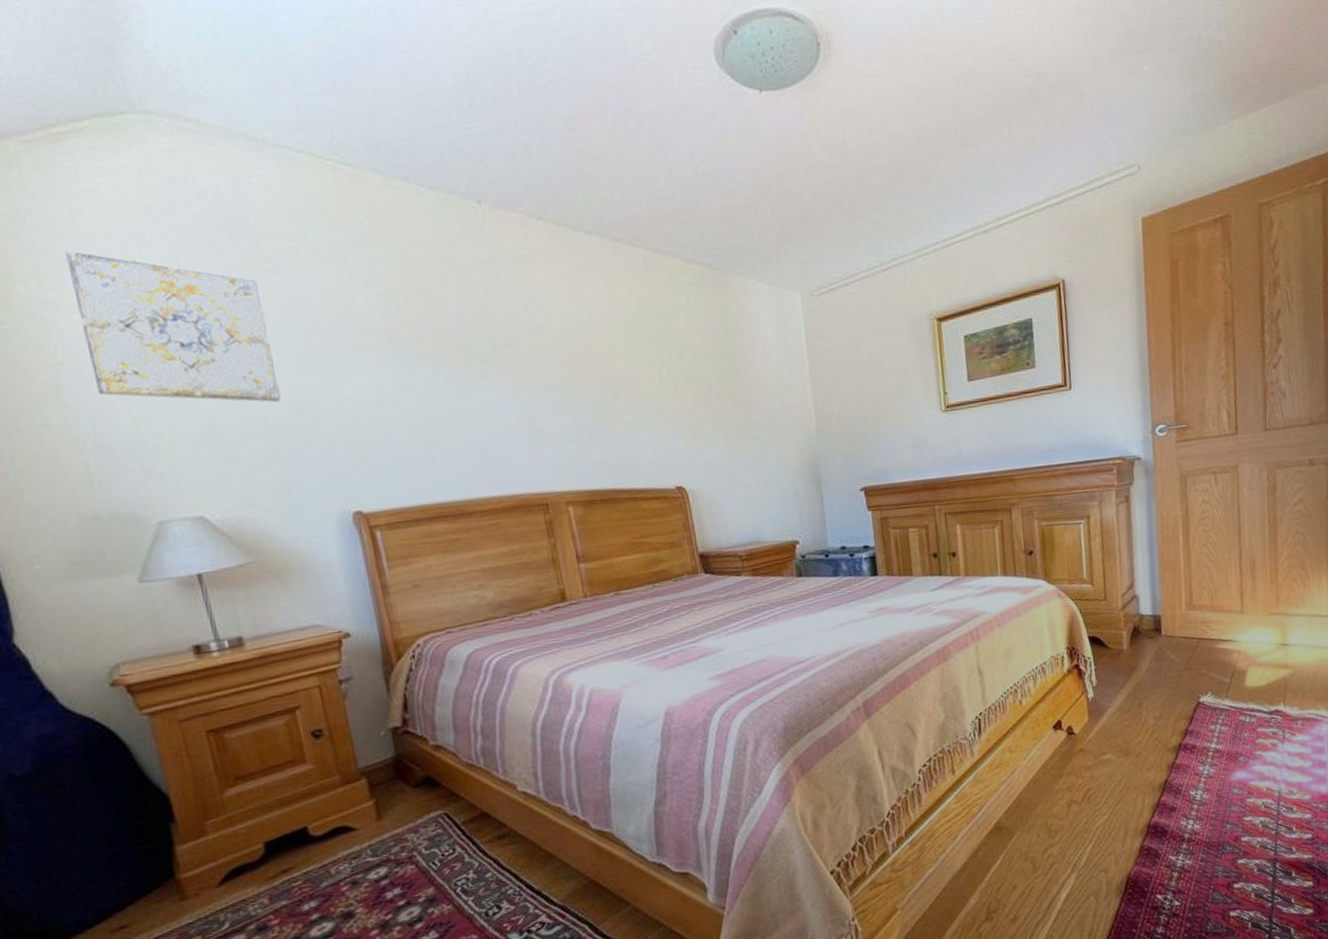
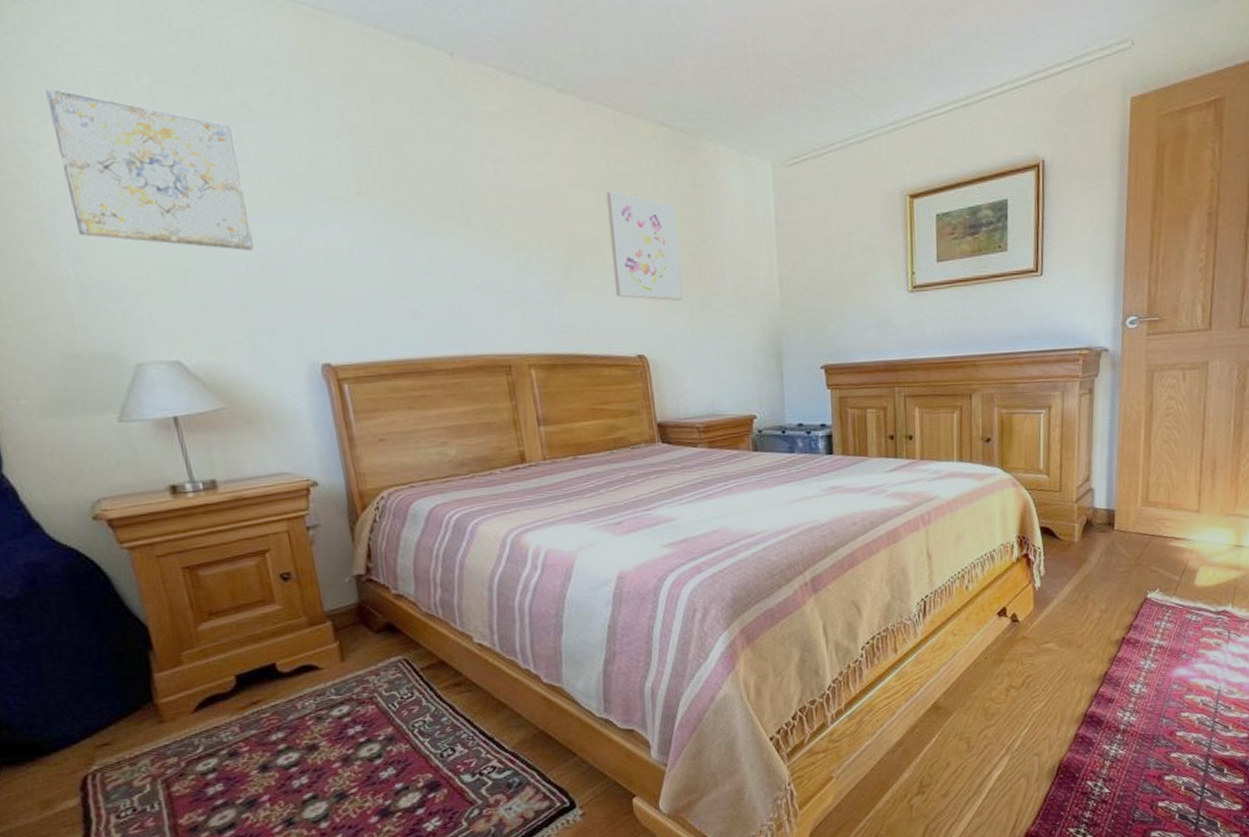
wall art: none [638,327,719,432] -> present [606,191,683,302]

